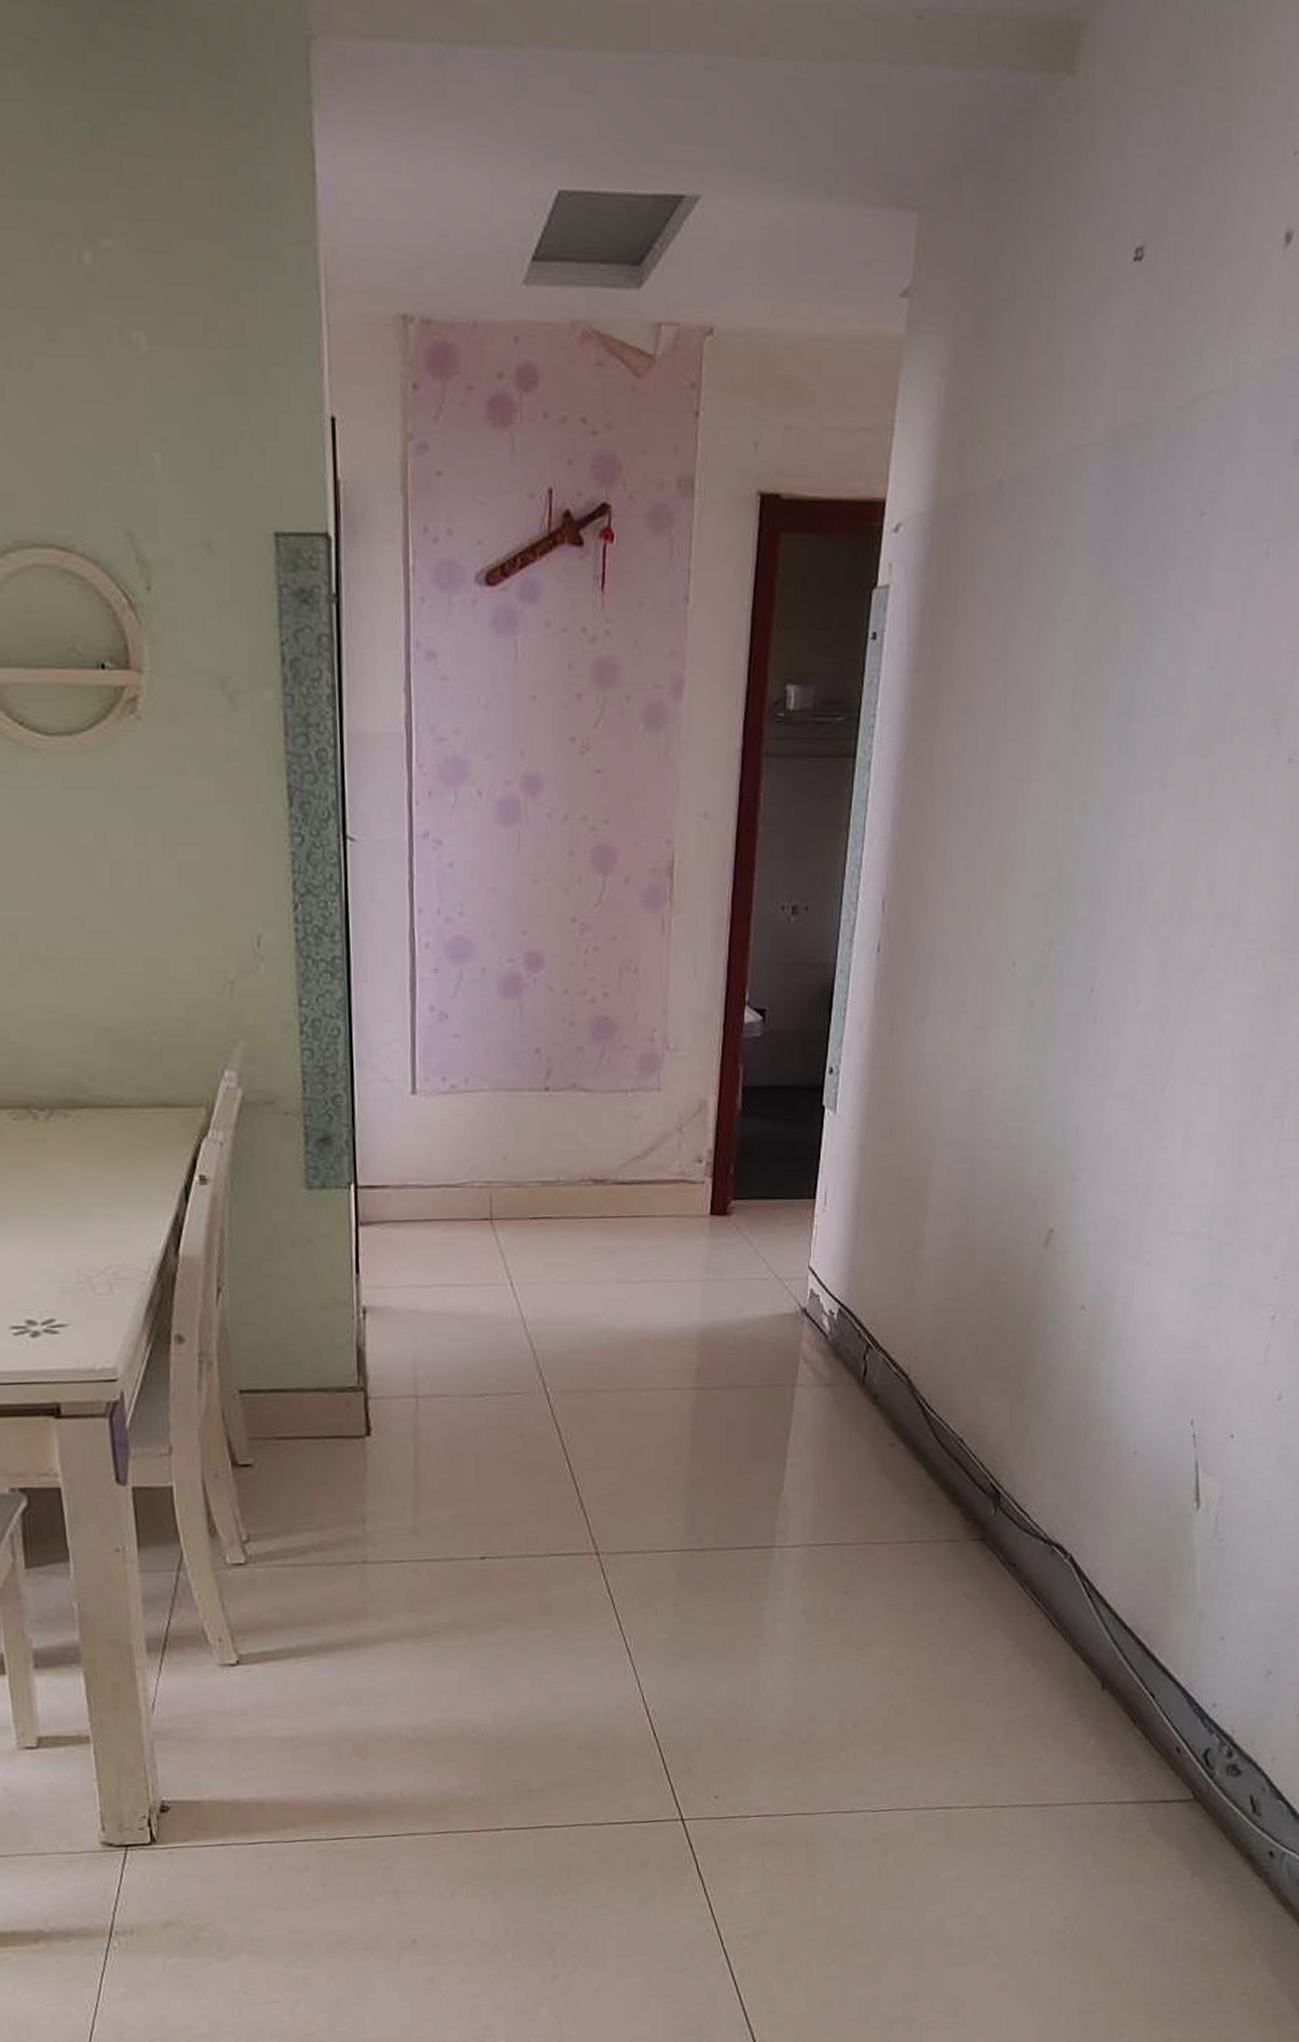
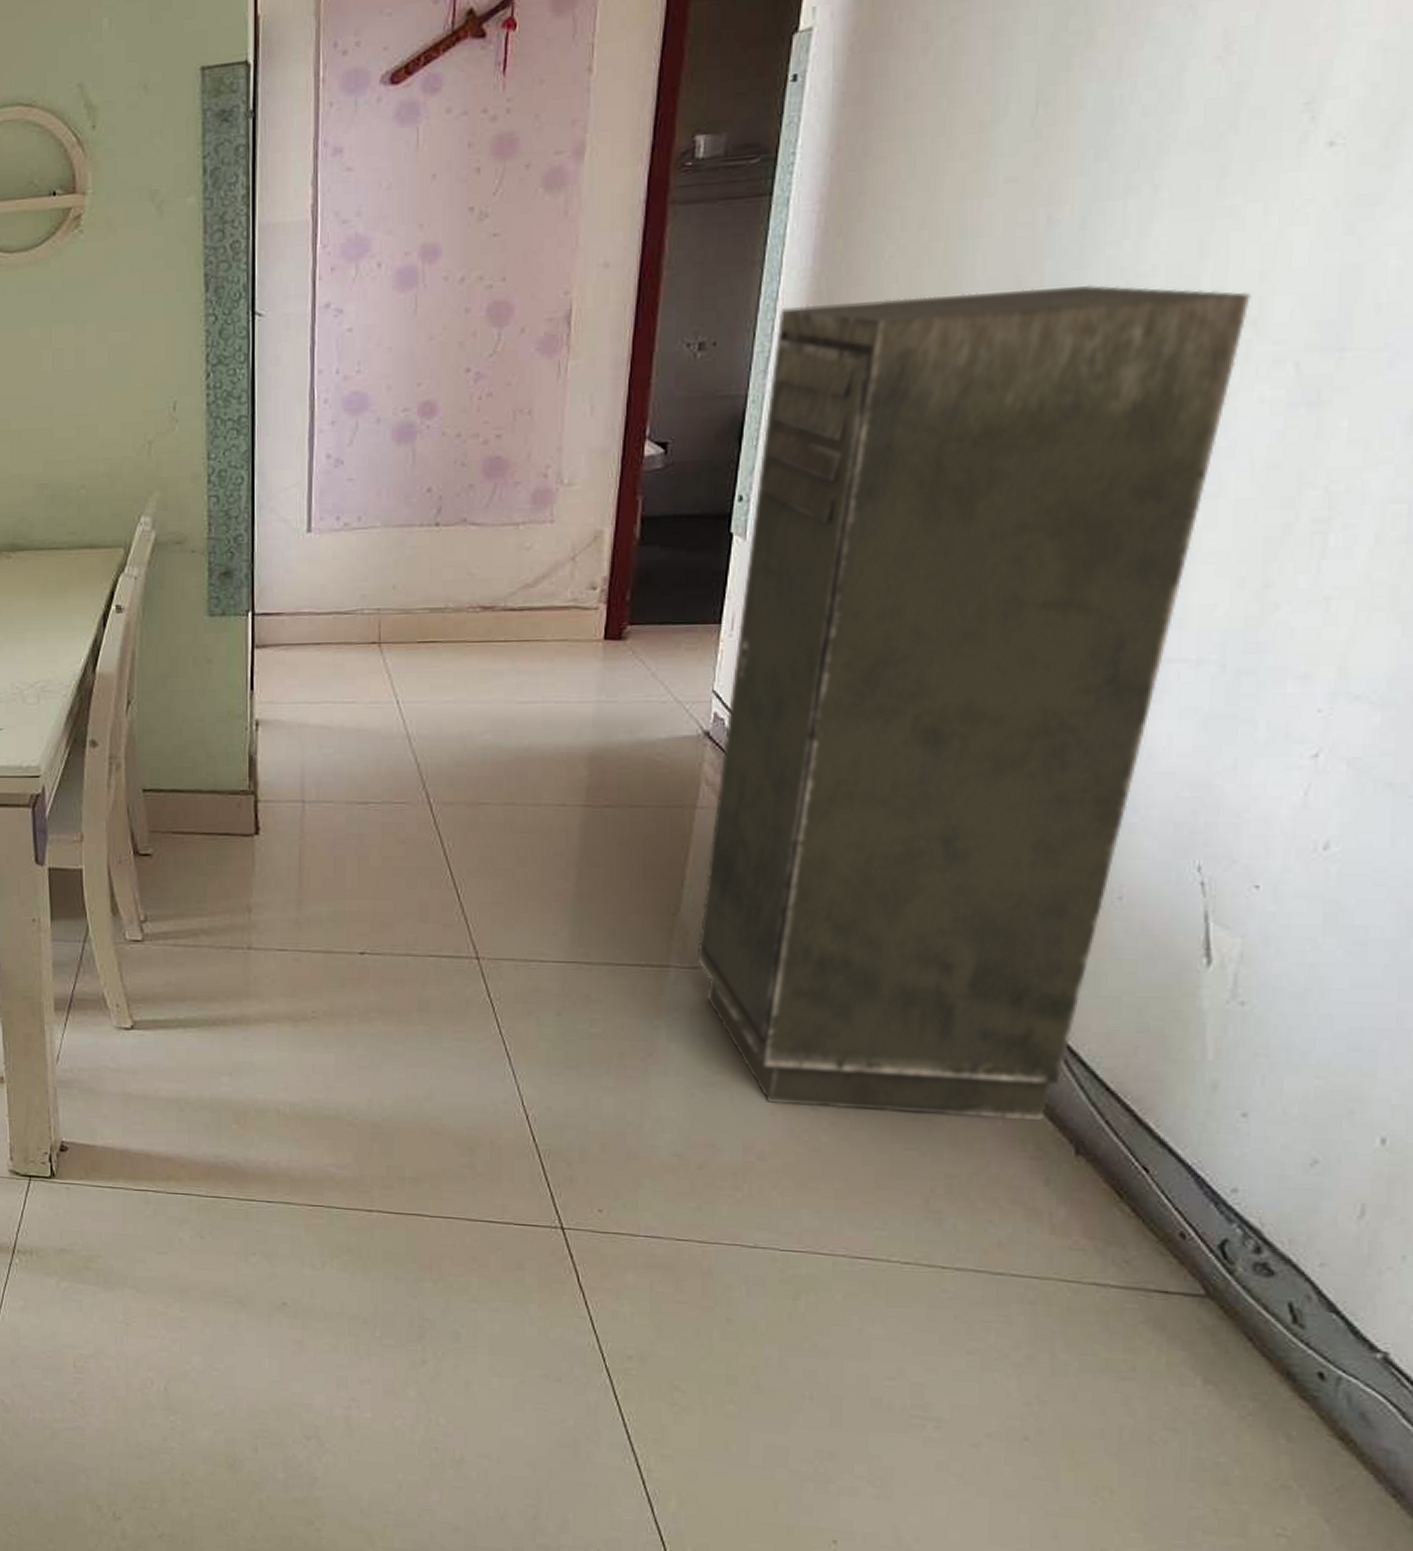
storage cabinet: none [798,875,1232,1673] -> present [696,284,1251,1120]

